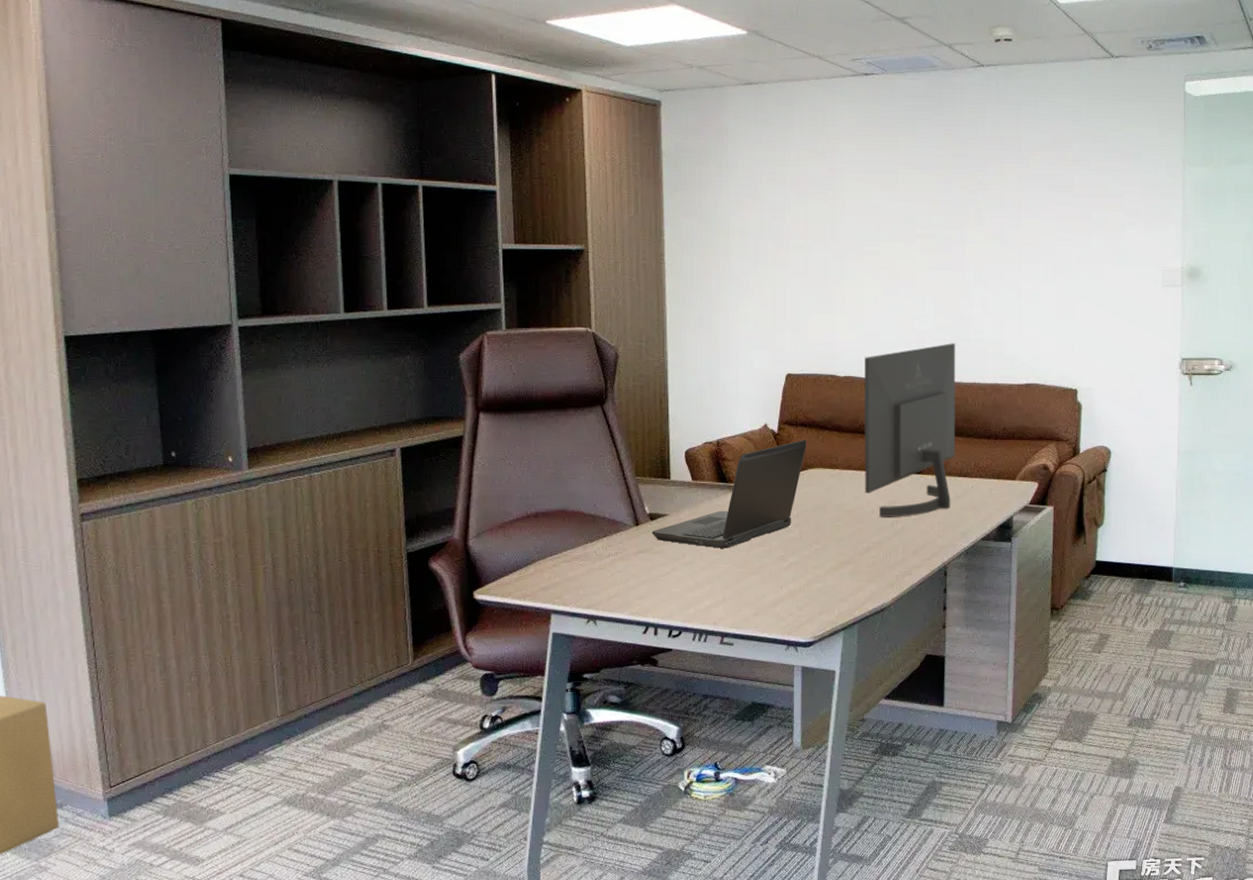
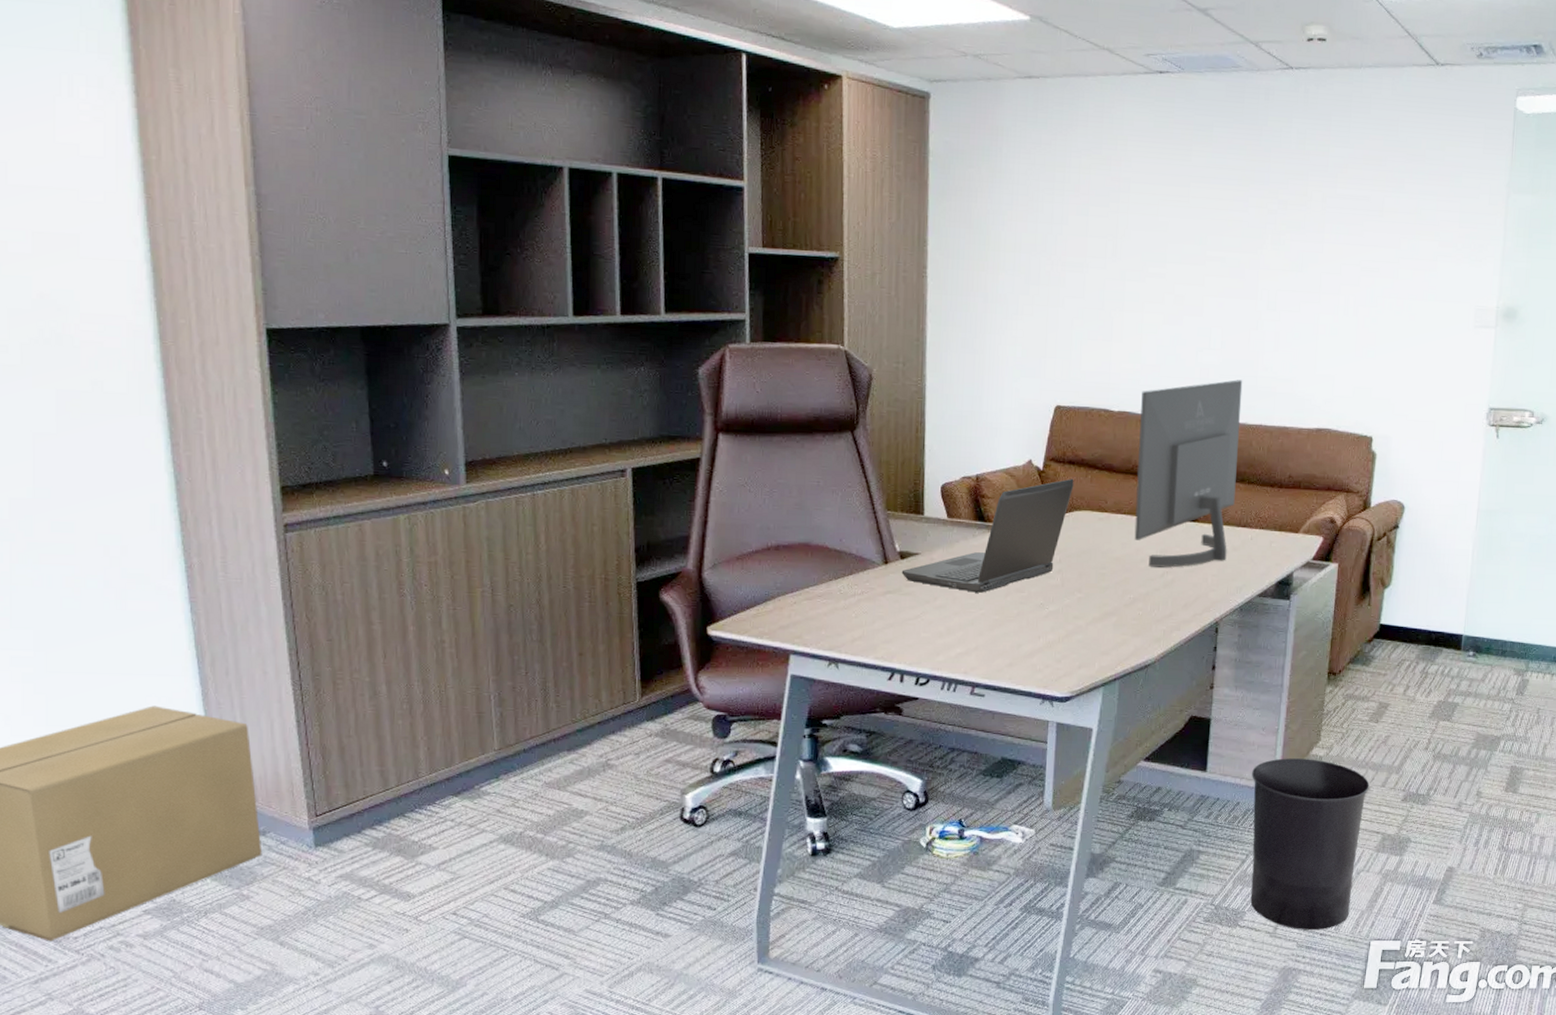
waste bin: none [986,690,1096,854] -> present [1250,758,1370,930]

